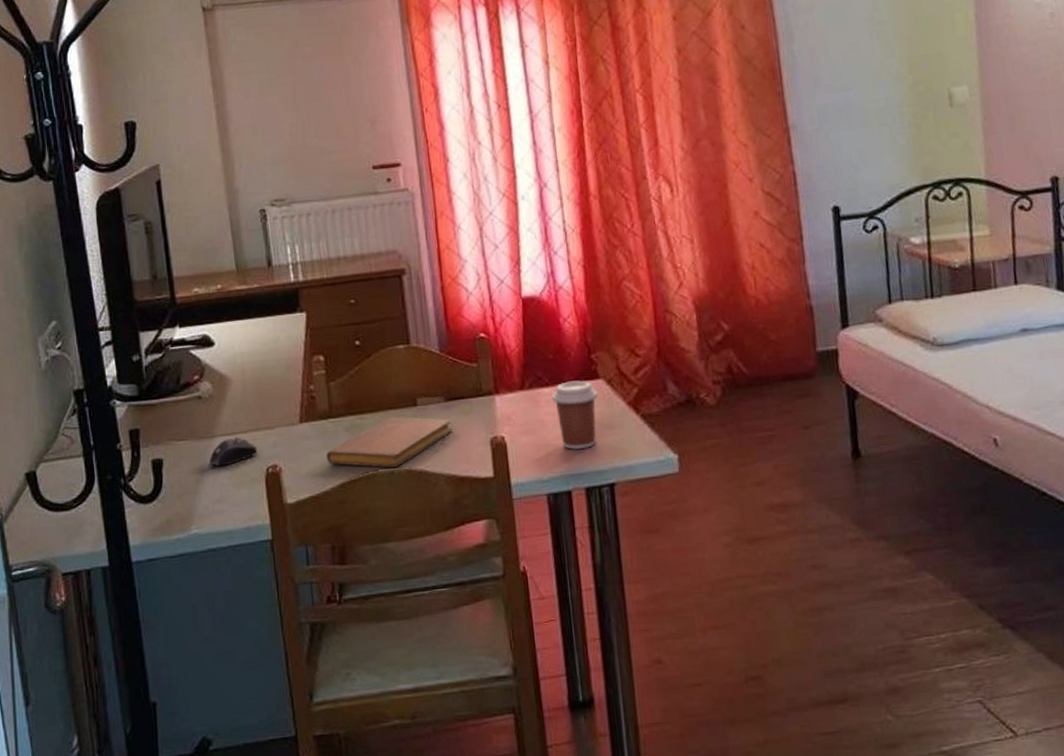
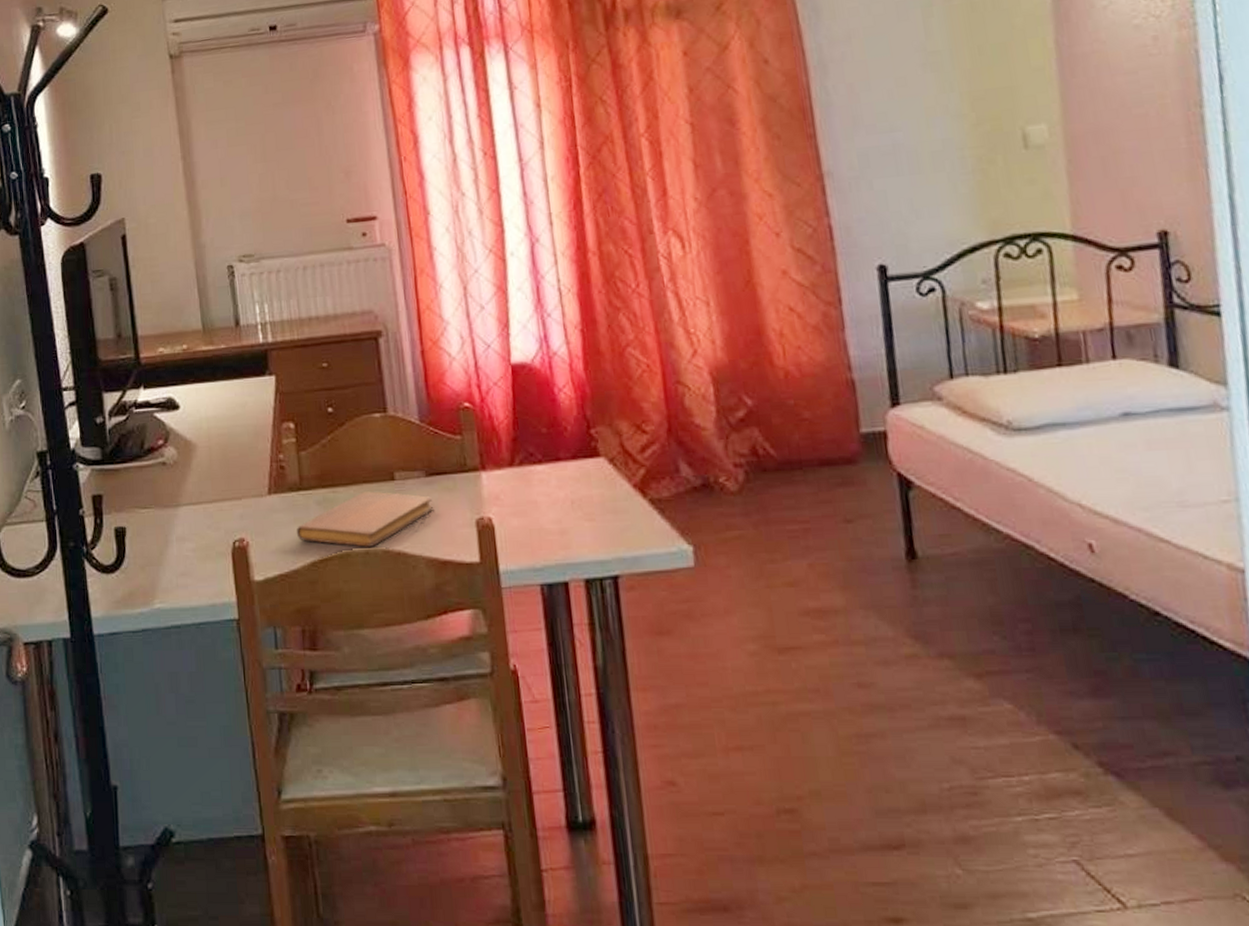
computer mouse: present [208,437,257,467] -> none [173,507,223,538]
coffee cup: present [552,380,598,450] -> none [545,458,598,536]

